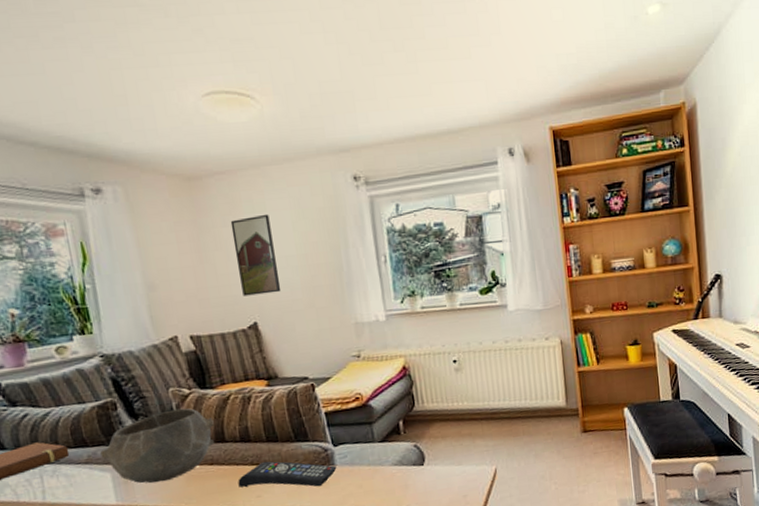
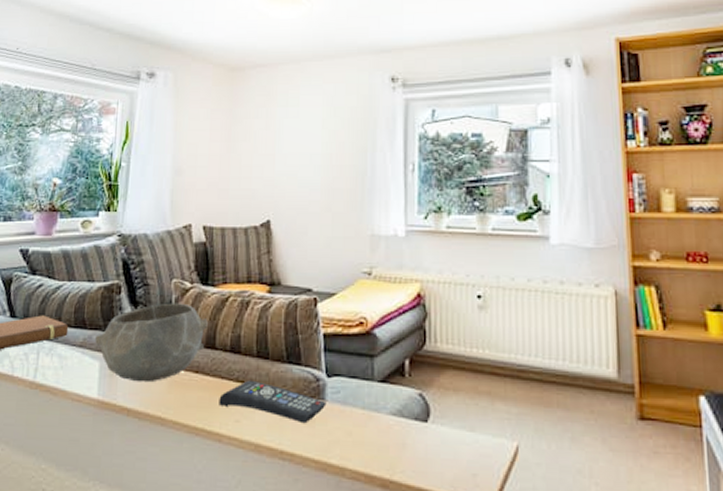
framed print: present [230,214,282,297] -> none [261,109,301,191]

